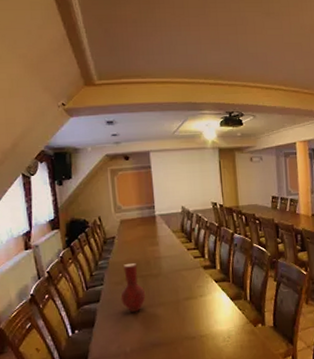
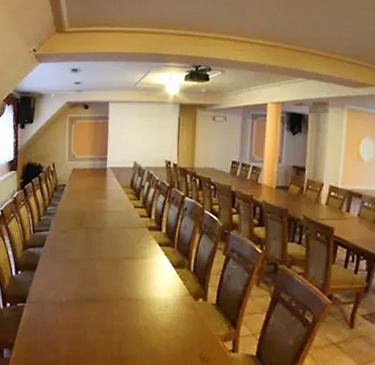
vase: present [120,262,146,312] -> none [63,212,88,263]

